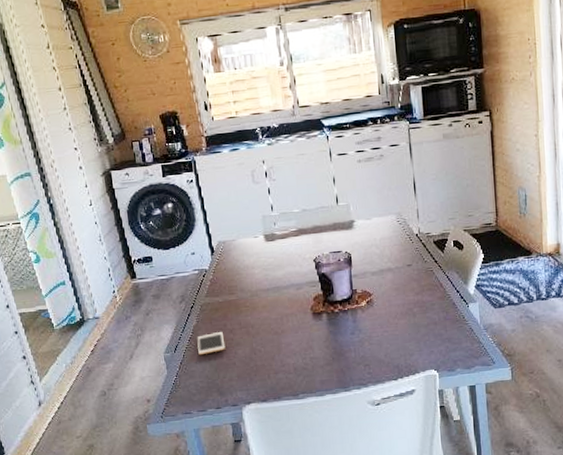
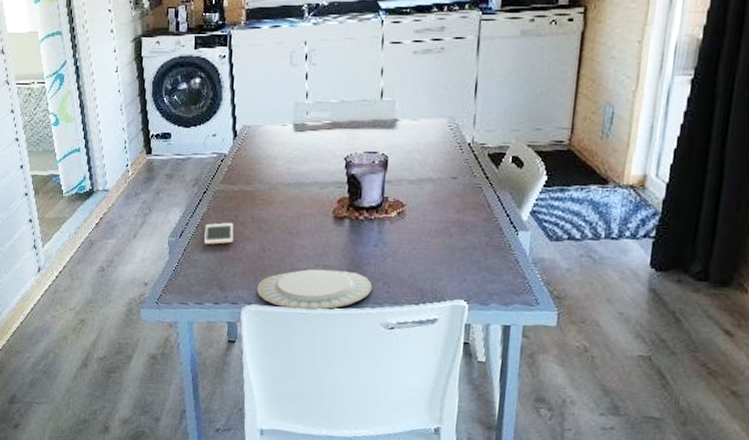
plate: none [253,360,356,402] -> present [256,269,372,311]

